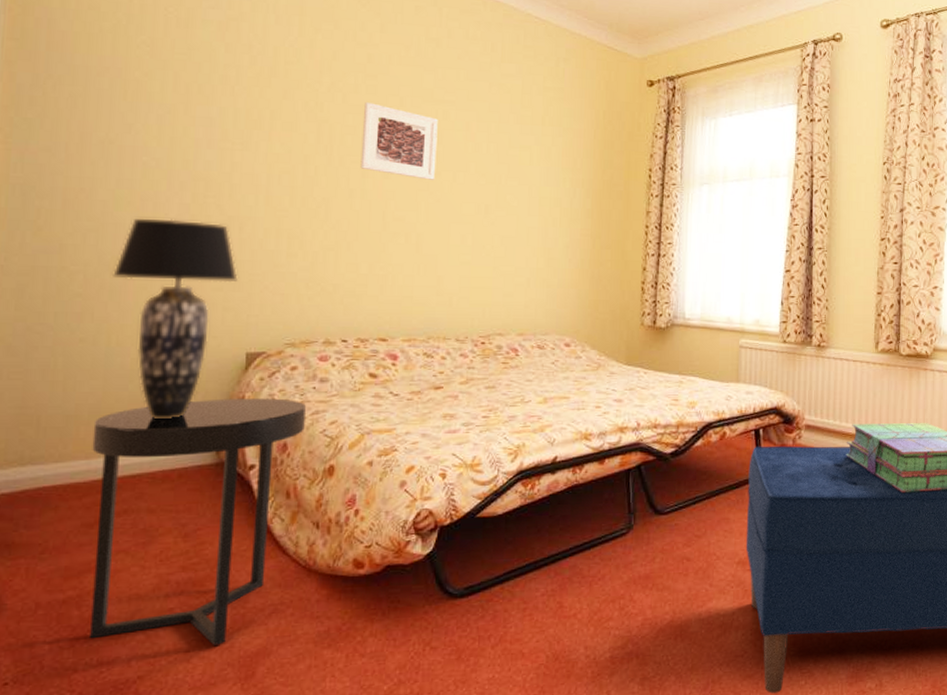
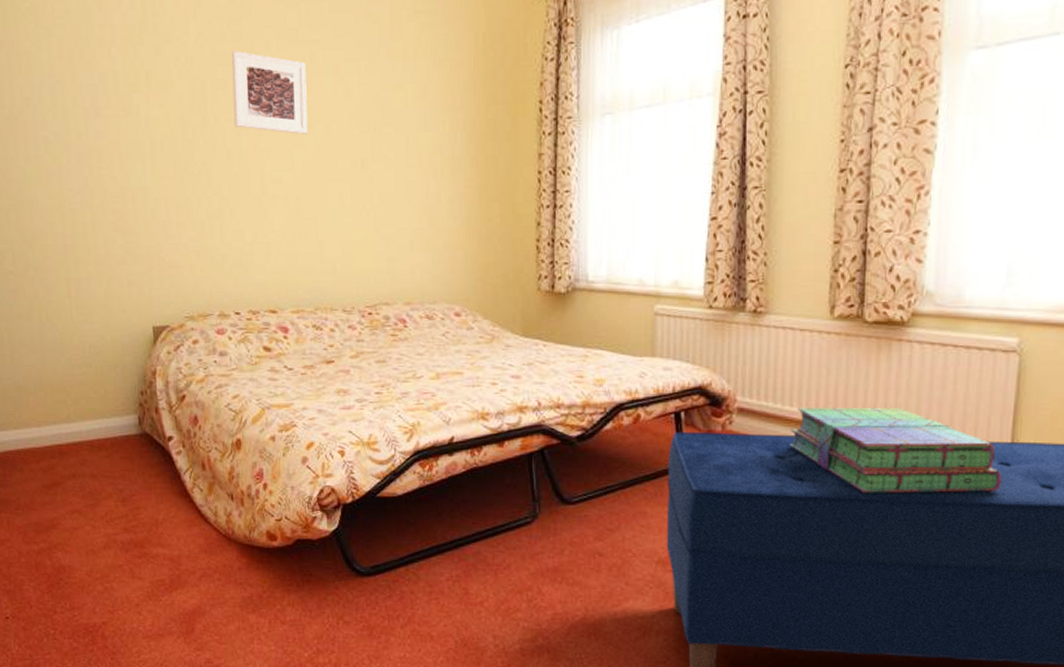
side table: present [90,398,306,647] -> none [39,372,211,602]
table lamp: present [113,218,238,418] -> none [34,193,137,390]

